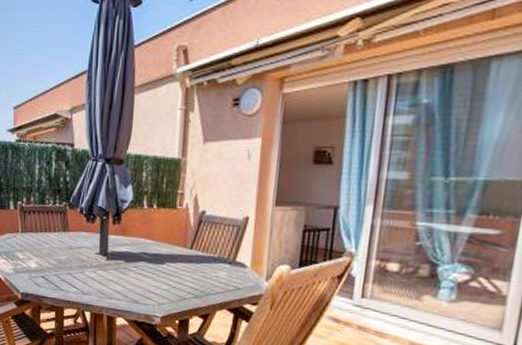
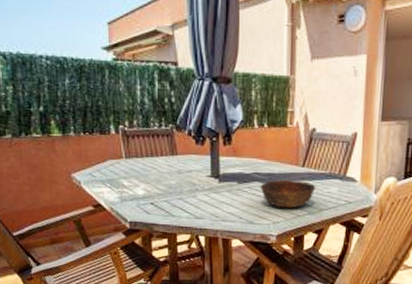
bowl: none [146,260,204,291] -> present [260,179,316,209]

